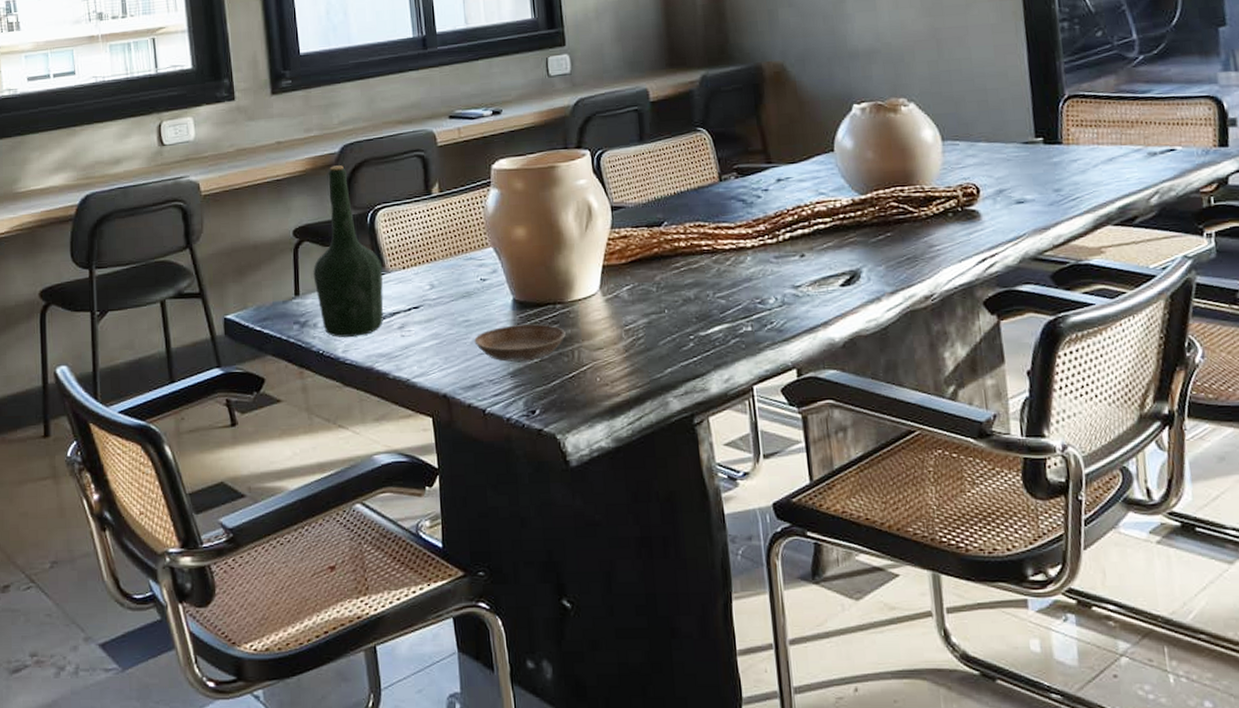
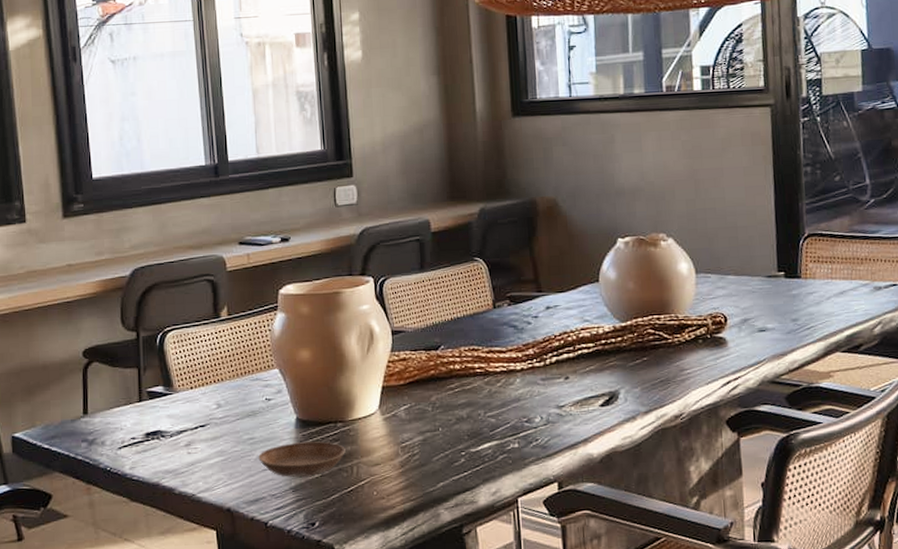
bottle: present [313,165,384,337] -> none [102,288,171,455]

